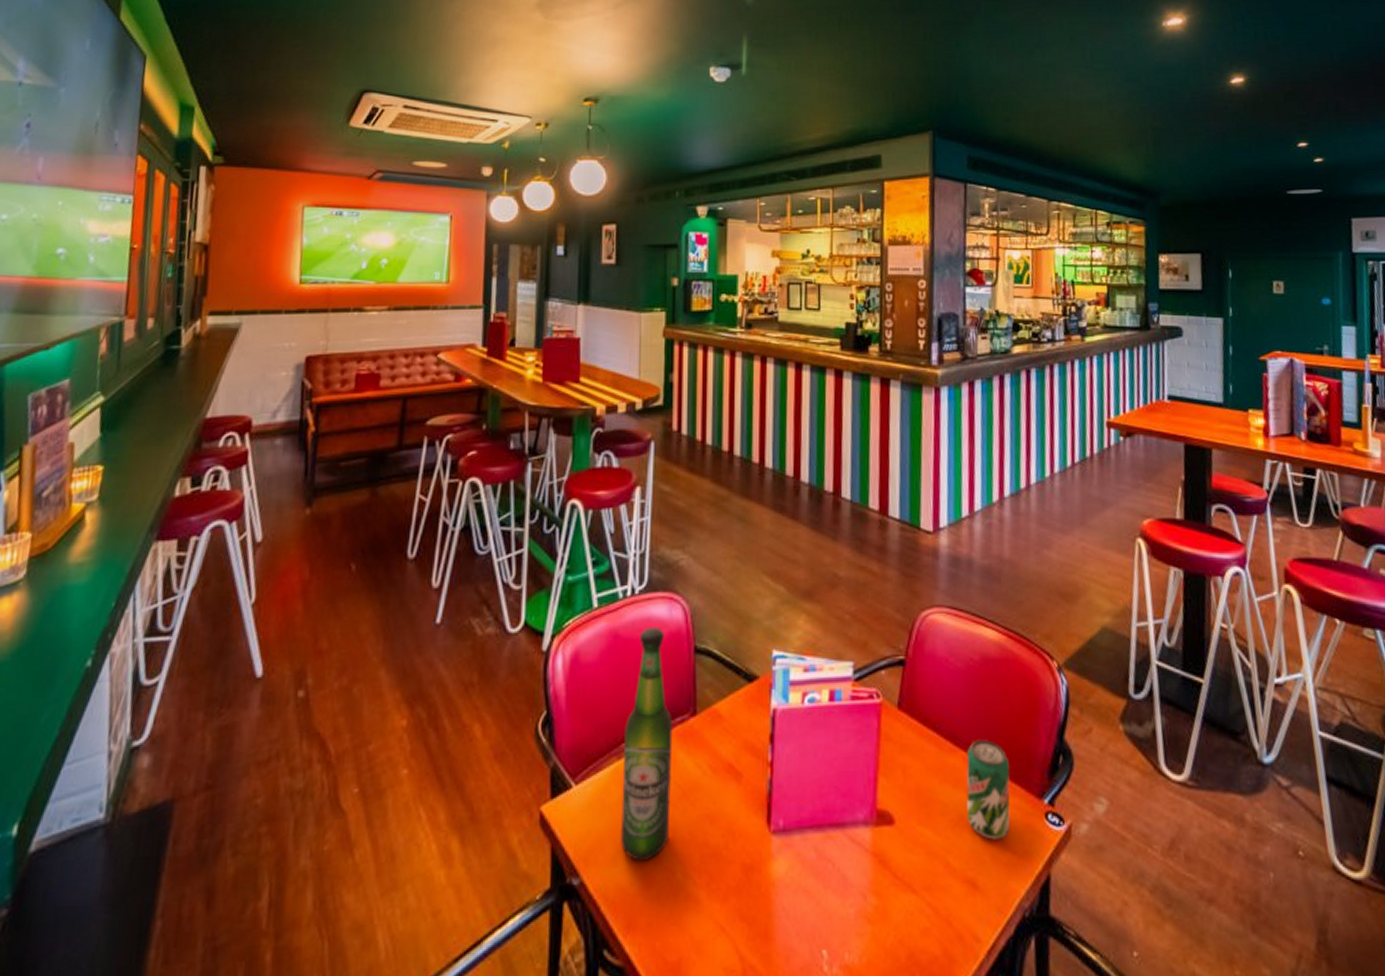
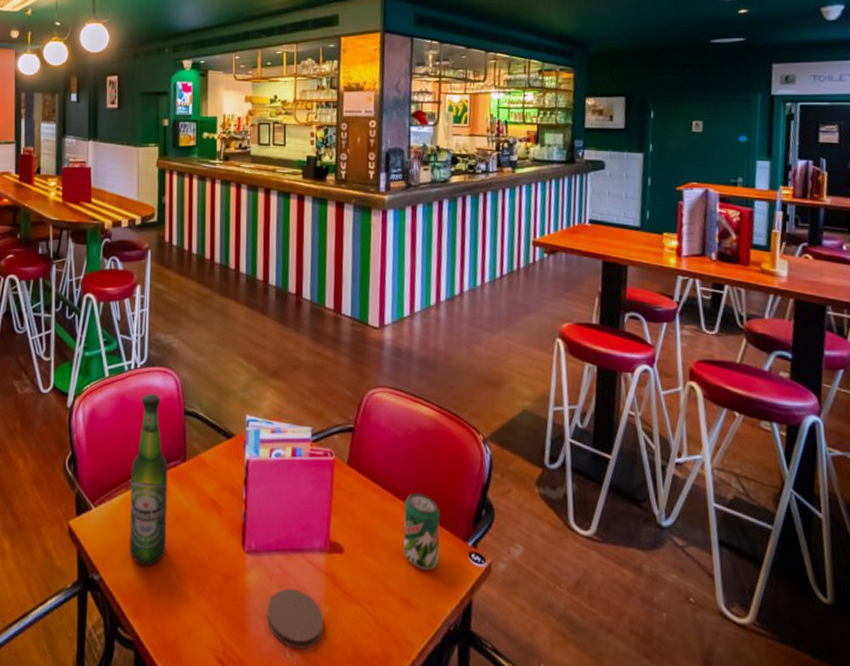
coaster: none [798,877,871,959] -> present [267,589,324,649]

